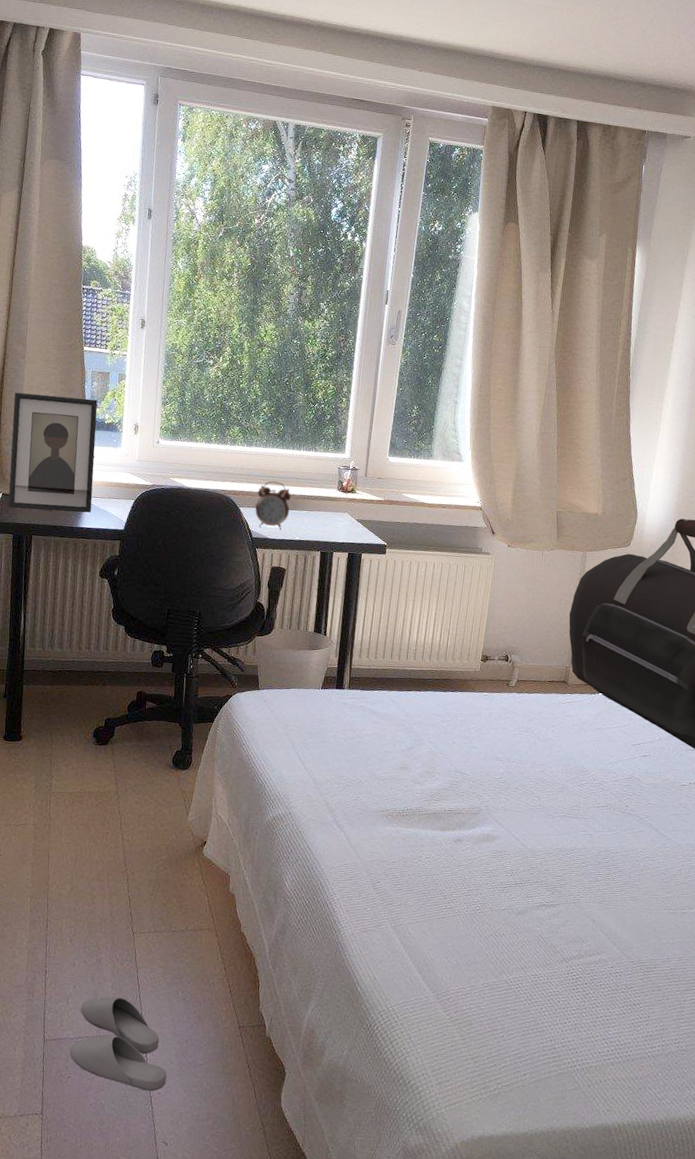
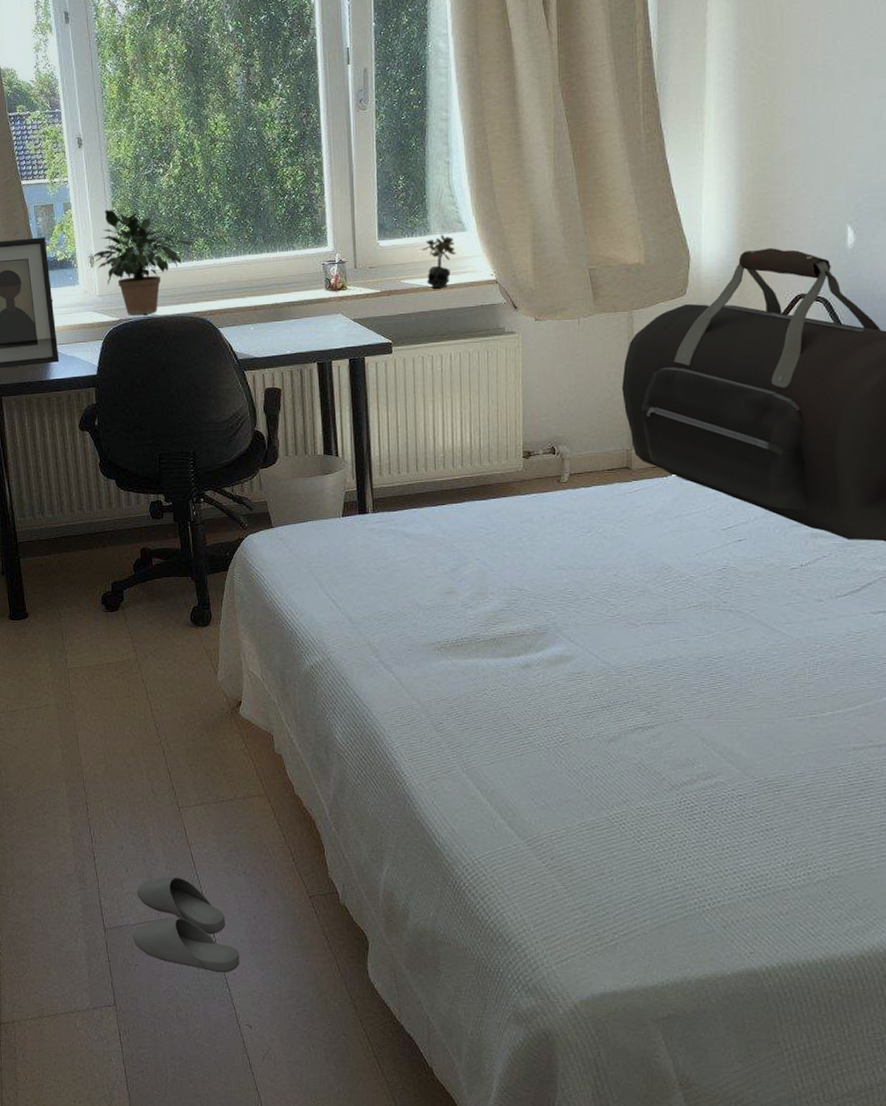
potted plant: none [135,387,231,485] -> present [90,210,195,315]
alarm clock: present [255,481,292,530] -> none [236,291,275,347]
succulent plant: none [423,461,452,506] -> present [421,234,456,289]

